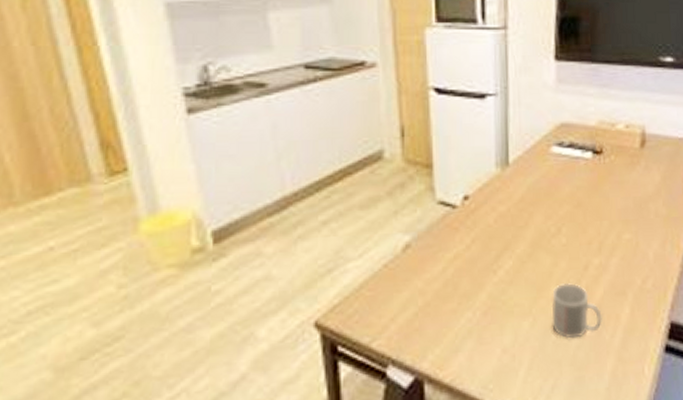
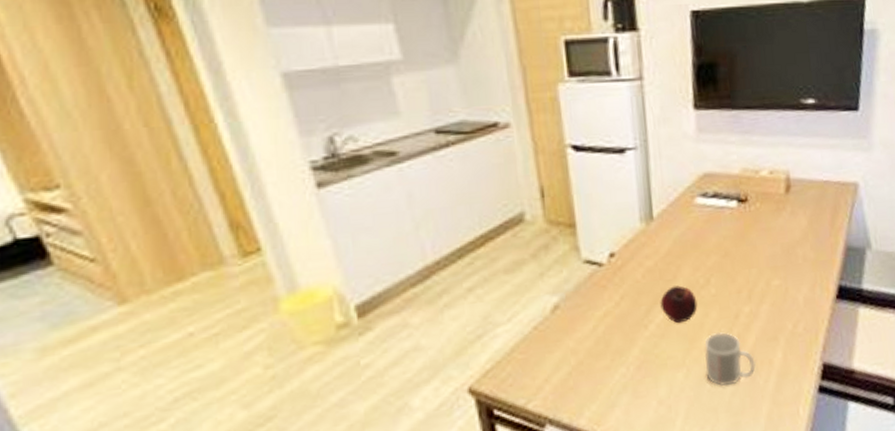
fruit: none [510,232,548,272] -> present [660,285,698,324]

